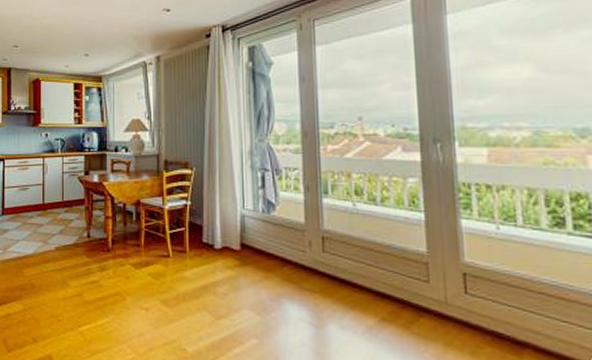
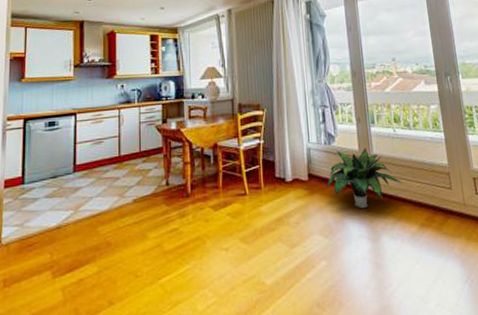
potted plant: none [261,221,360,289] -> present [326,147,402,208]

